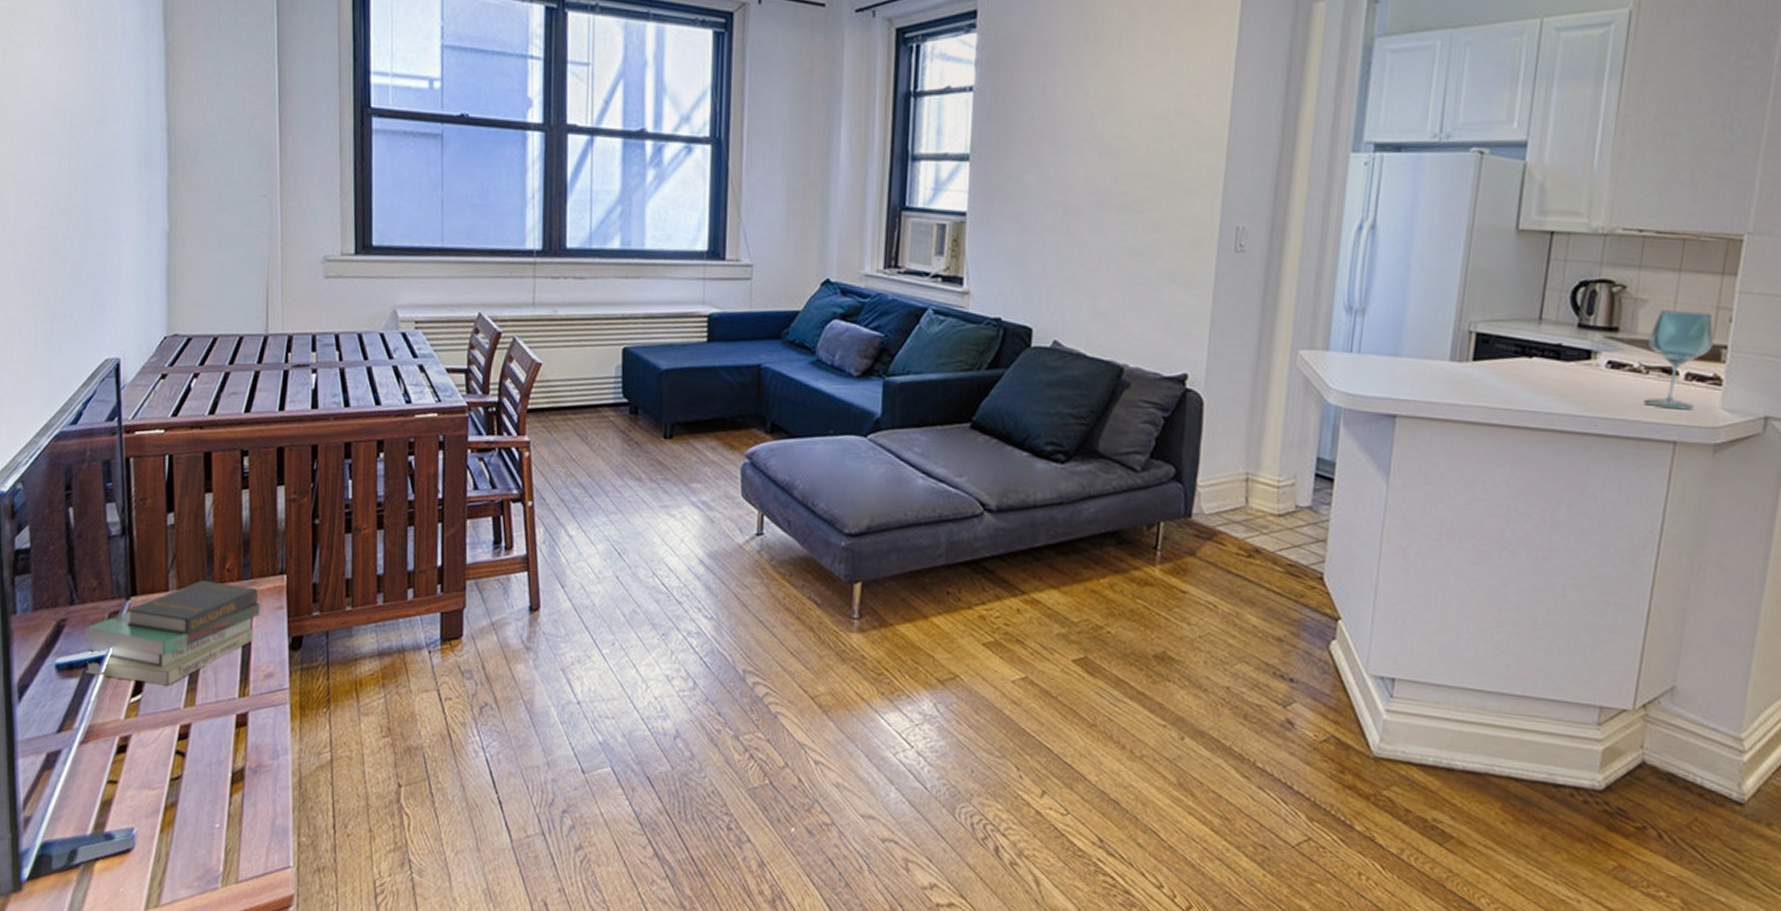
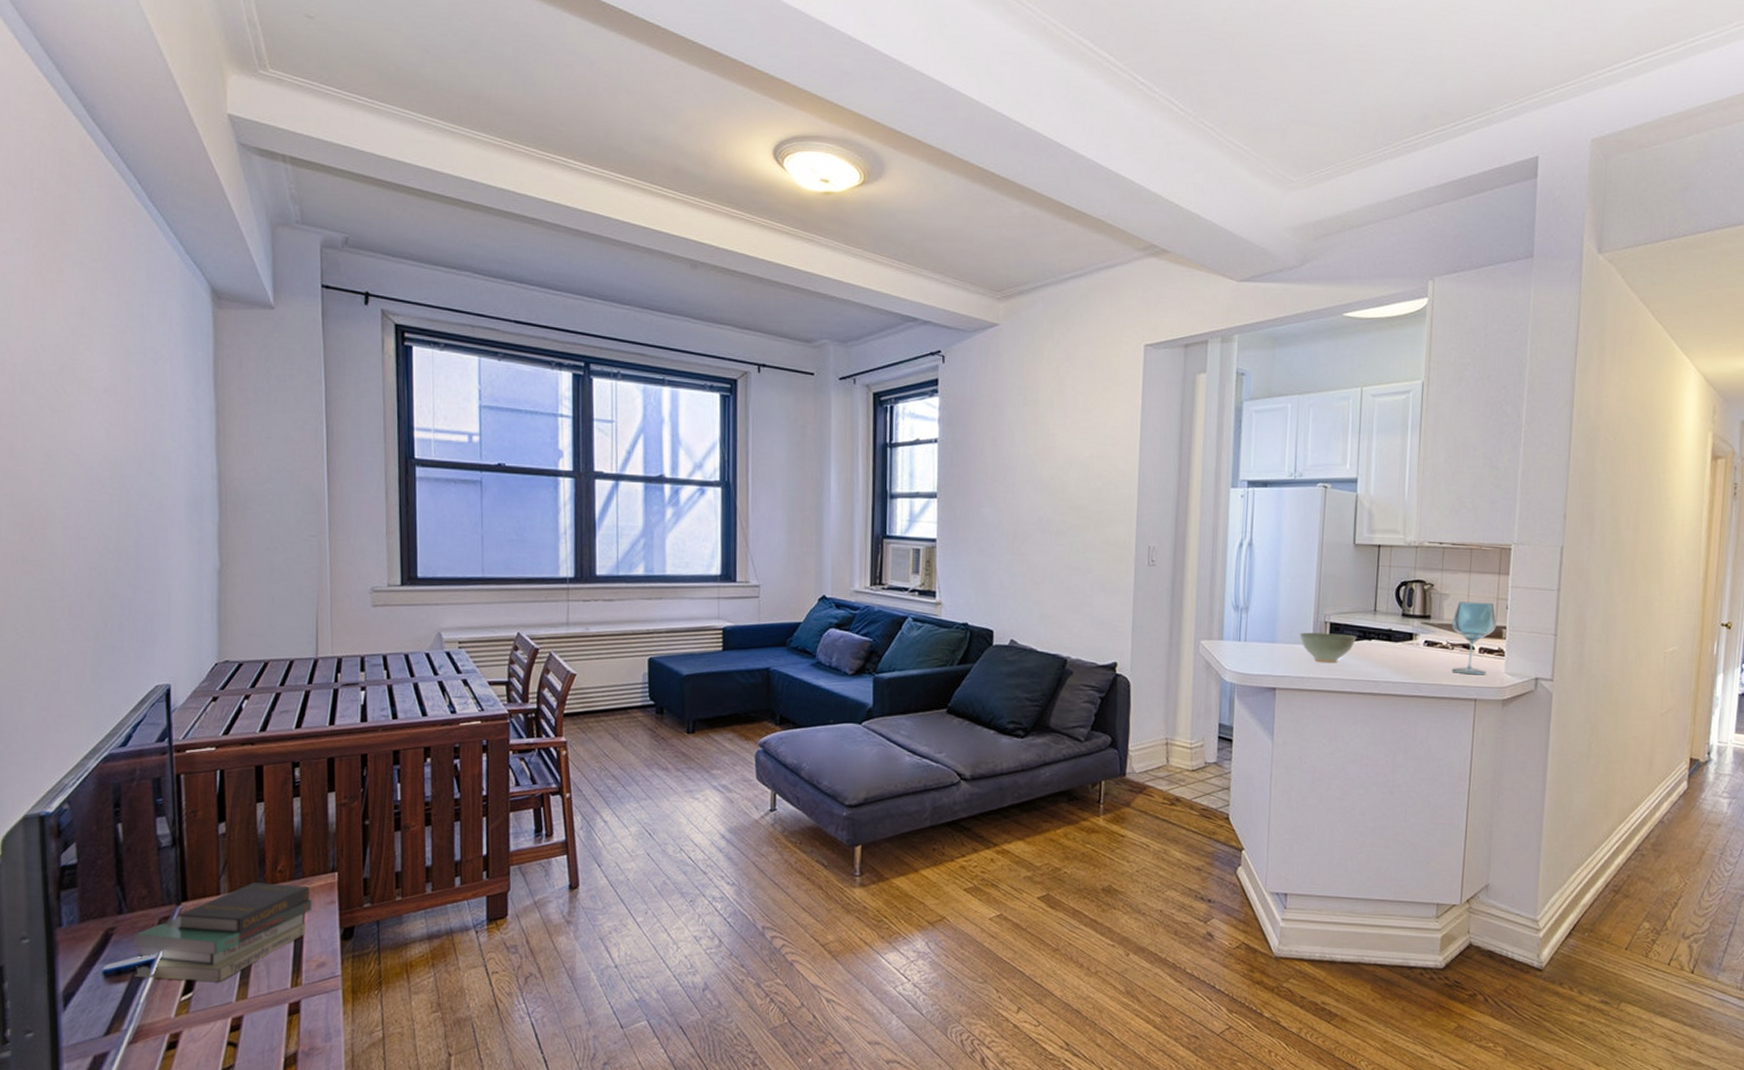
bowl: none [1433,344,1513,387] -> present [1299,632,1357,664]

